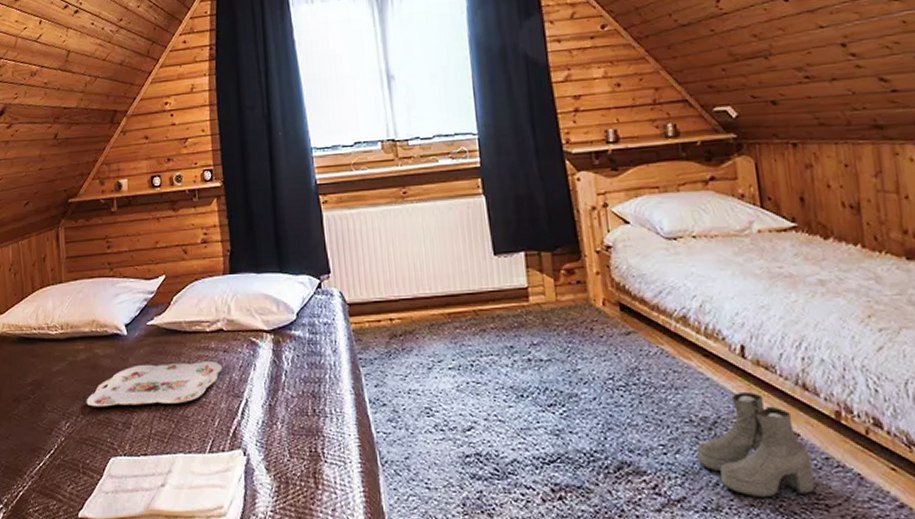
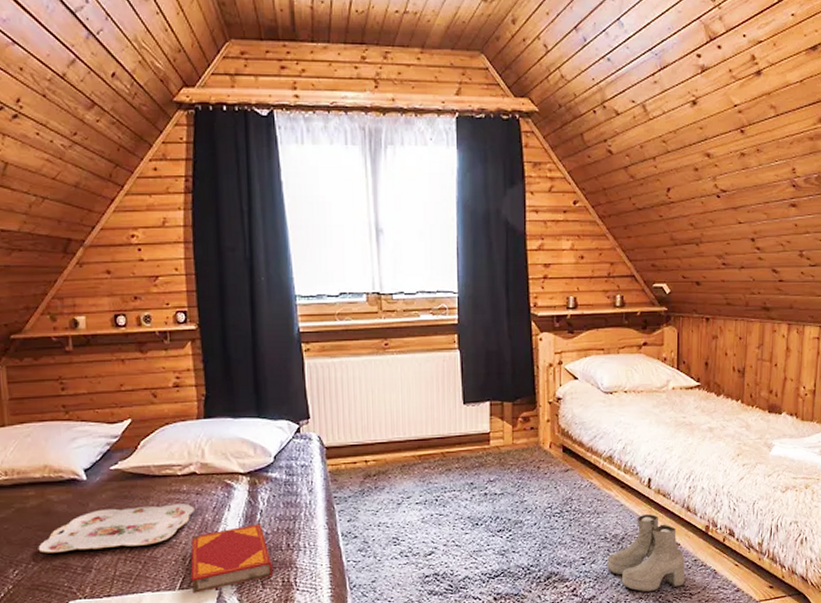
hardback book: none [219,385,300,458] -> present [190,523,274,593]

